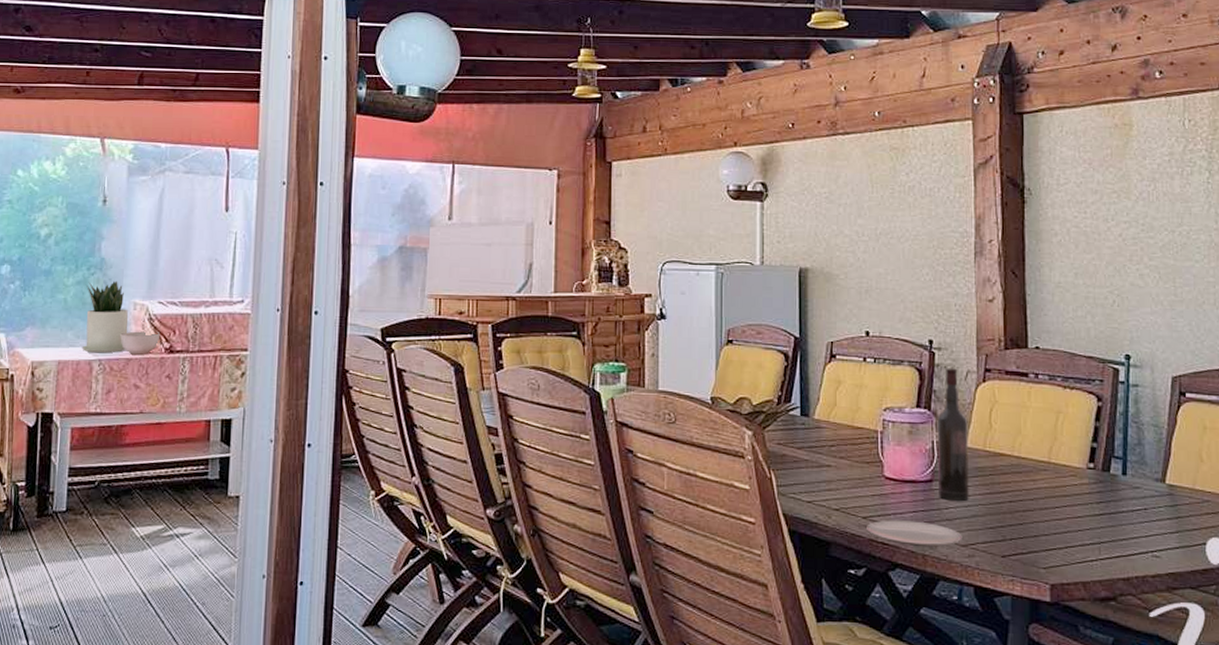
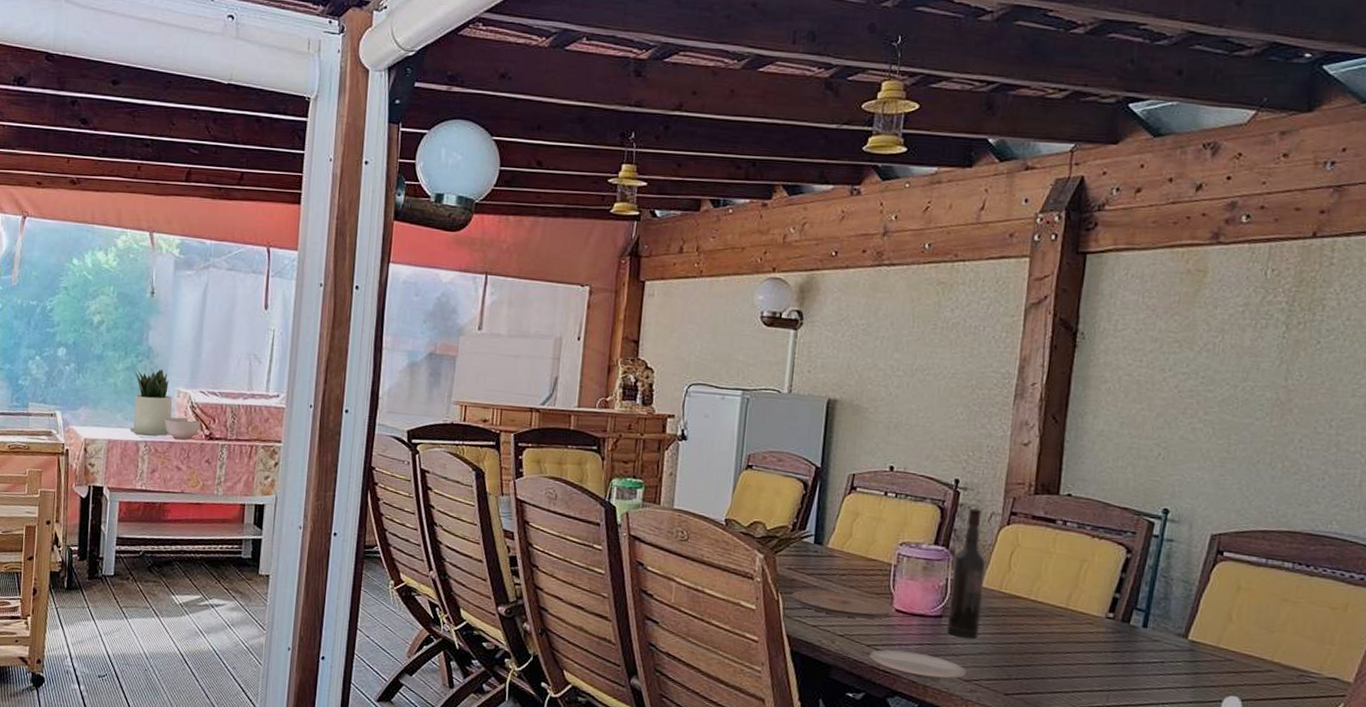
plate: none [784,464,887,490] -> present [792,590,896,619]

